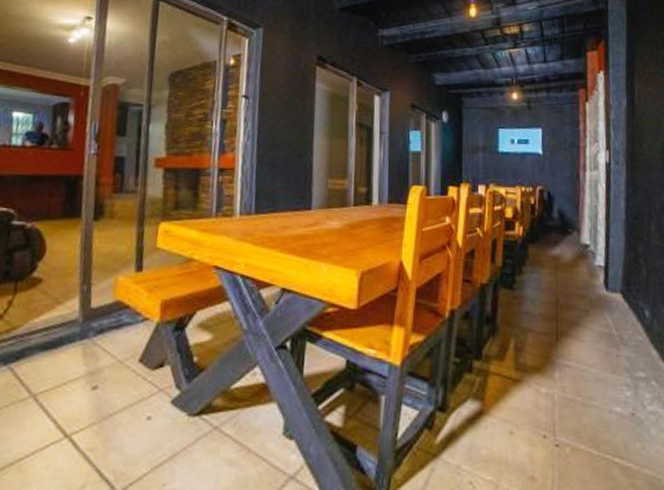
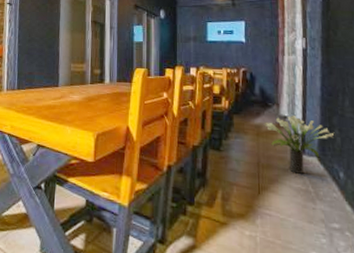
potted plant: none [563,244,640,314] -> present [264,116,335,174]

